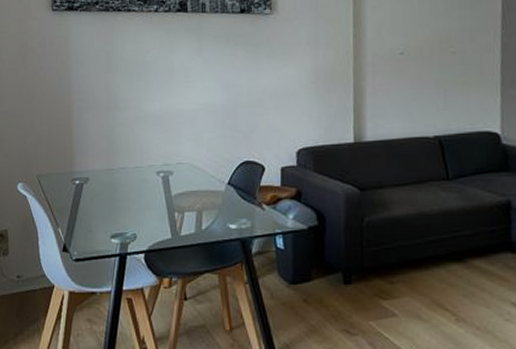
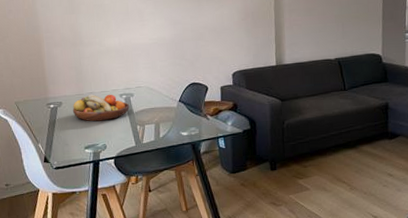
fruit bowl: none [100,170,167,204] -> present [72,94,129,122]

